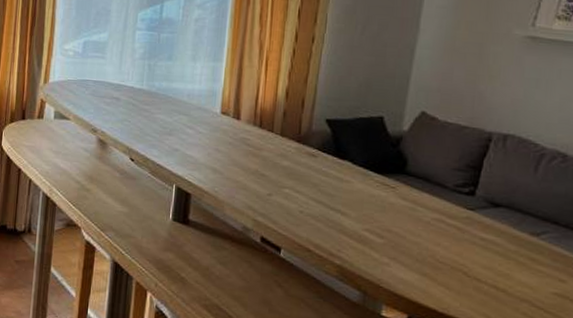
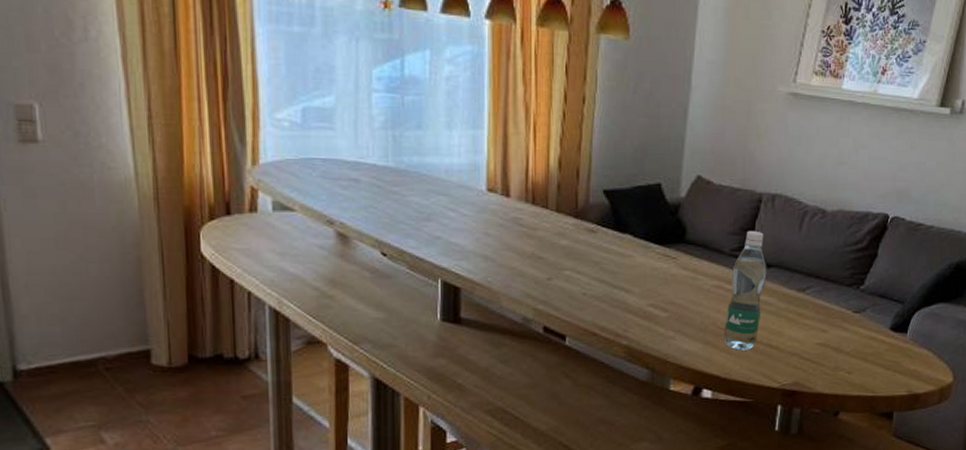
bottle: none [442,168,495,289] -> present [724,230,767,350]

